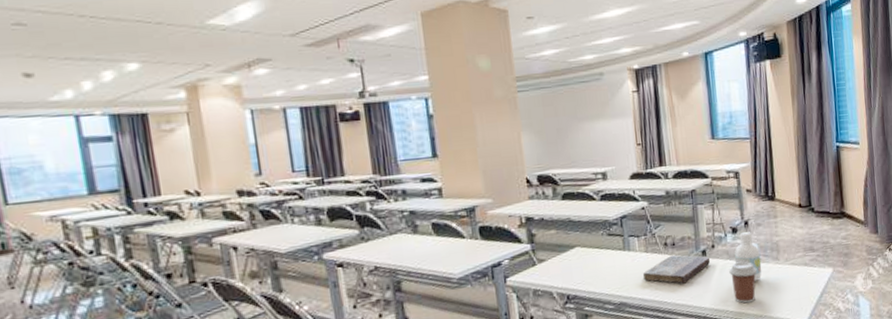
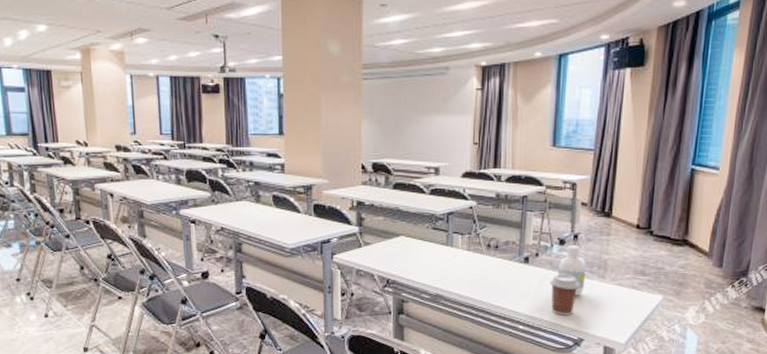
book: present [643,255,711,284] -> none [461,257,532,286]

